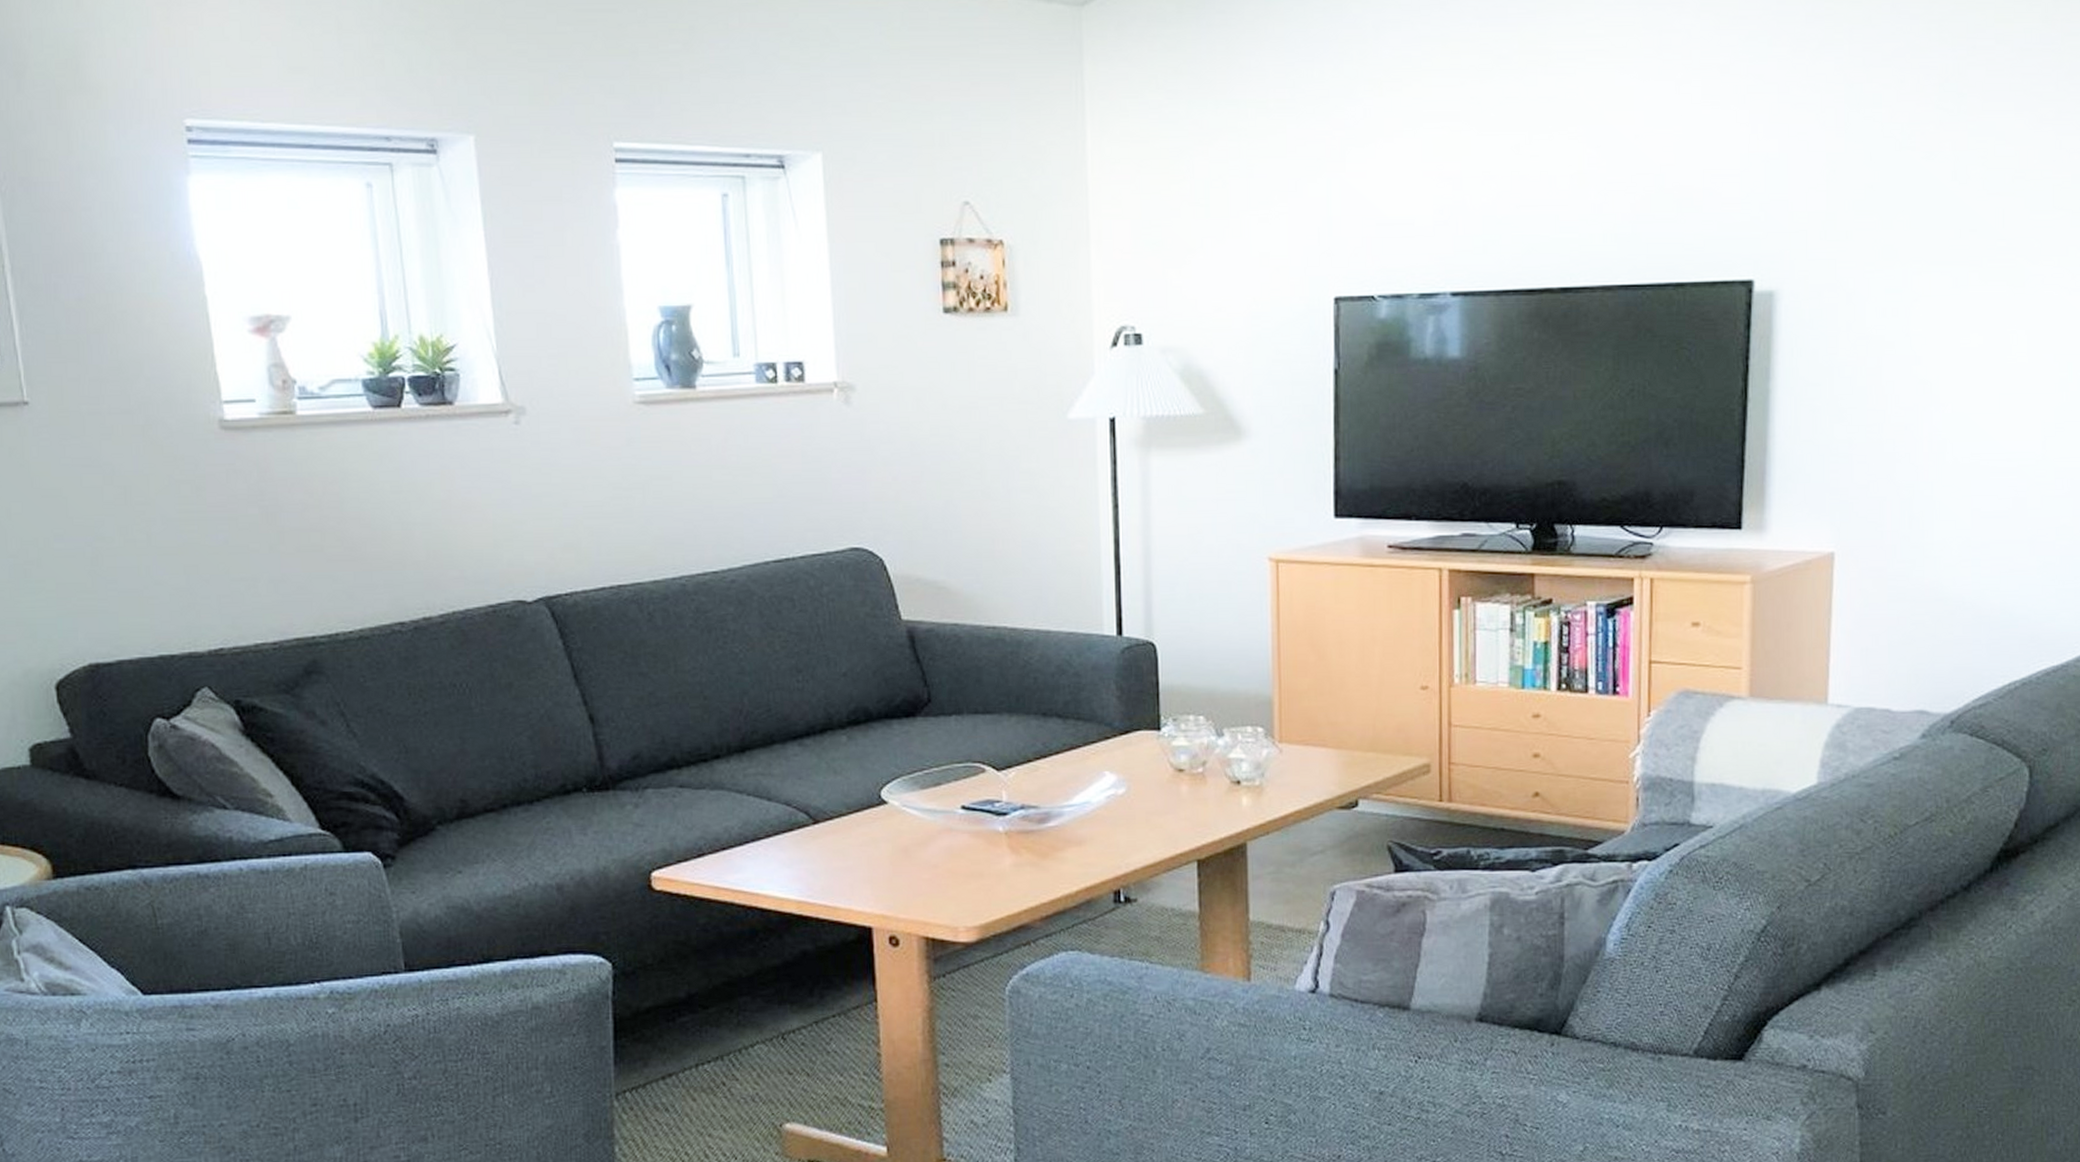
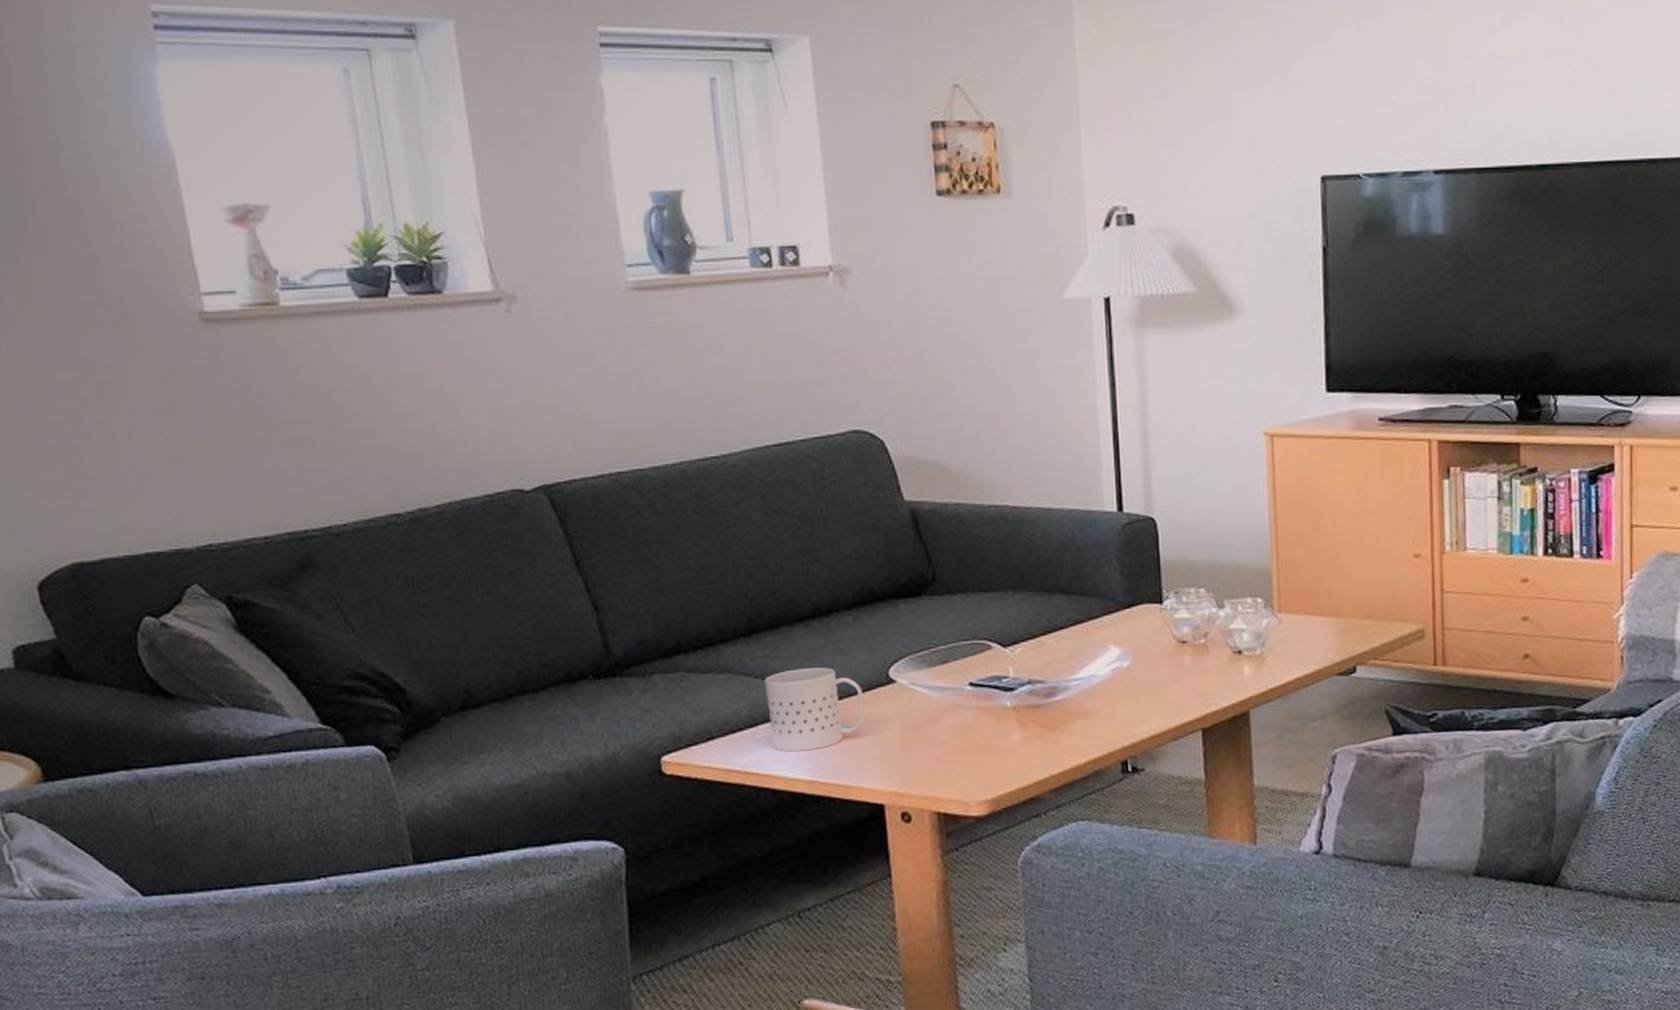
mug: none [755,786,856,871] -> present [764,667,865,752]

